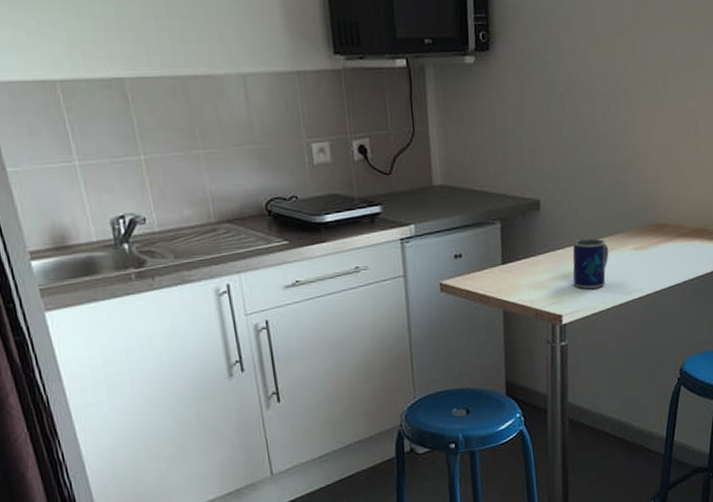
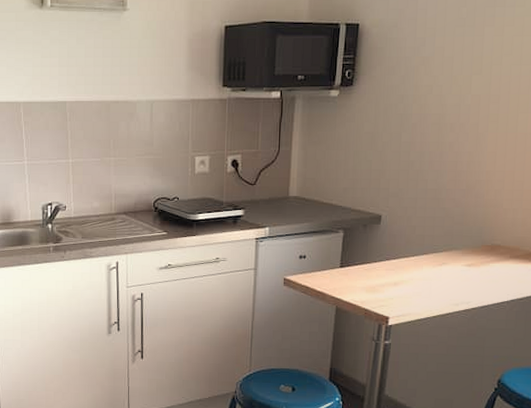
mug: present [572,238,609,289] -> none [403,252,441,298]

